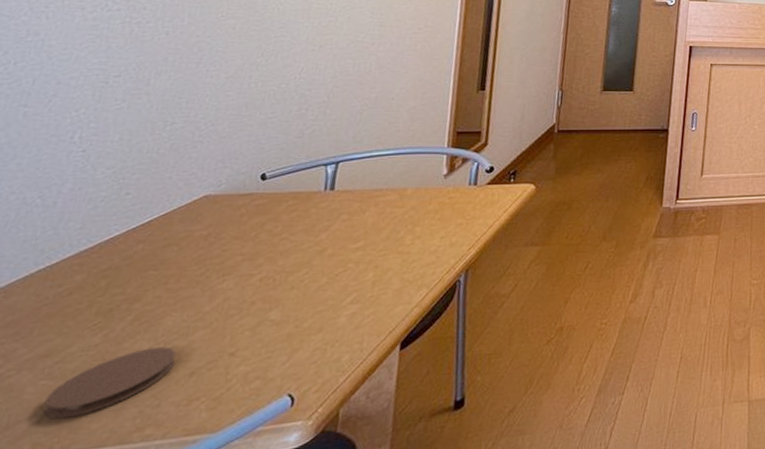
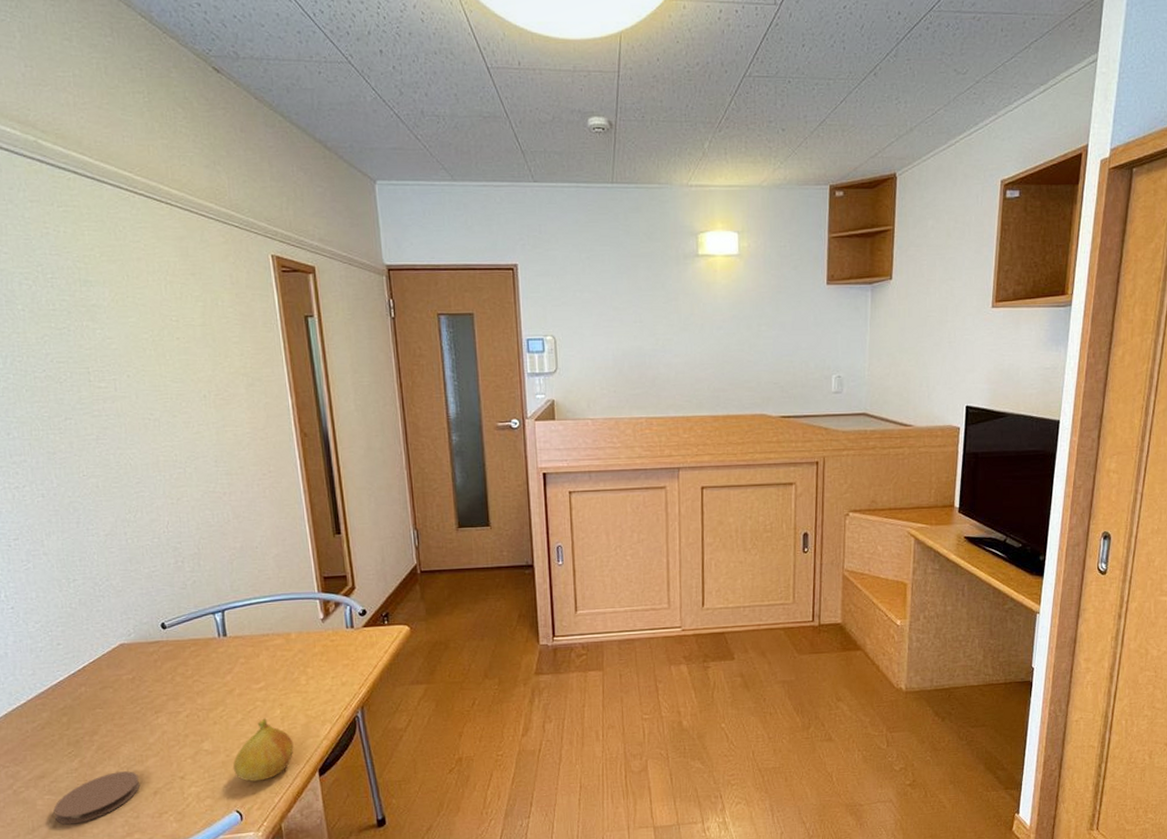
fruit: none [299,282,380,358] -> present [233,718,294,782]

